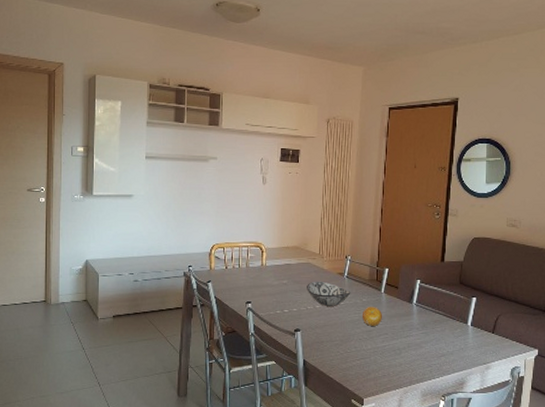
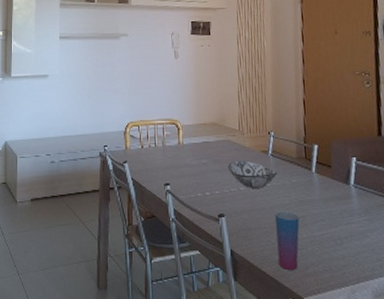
cup: none [345,325,366,376] -> present [275,210,300,270]
fruit: present [361,307,383,326] -> none [292,189,317,211]

